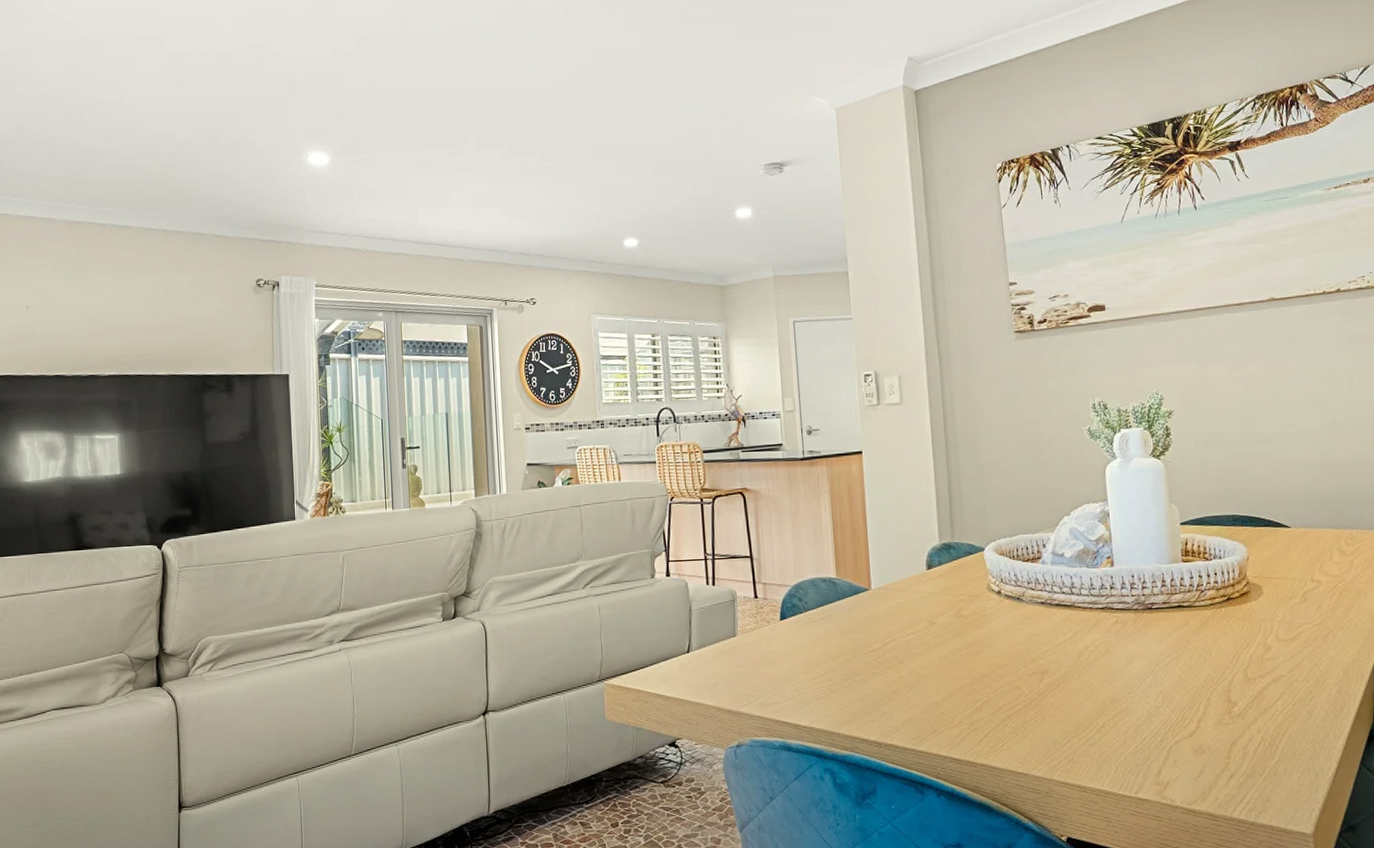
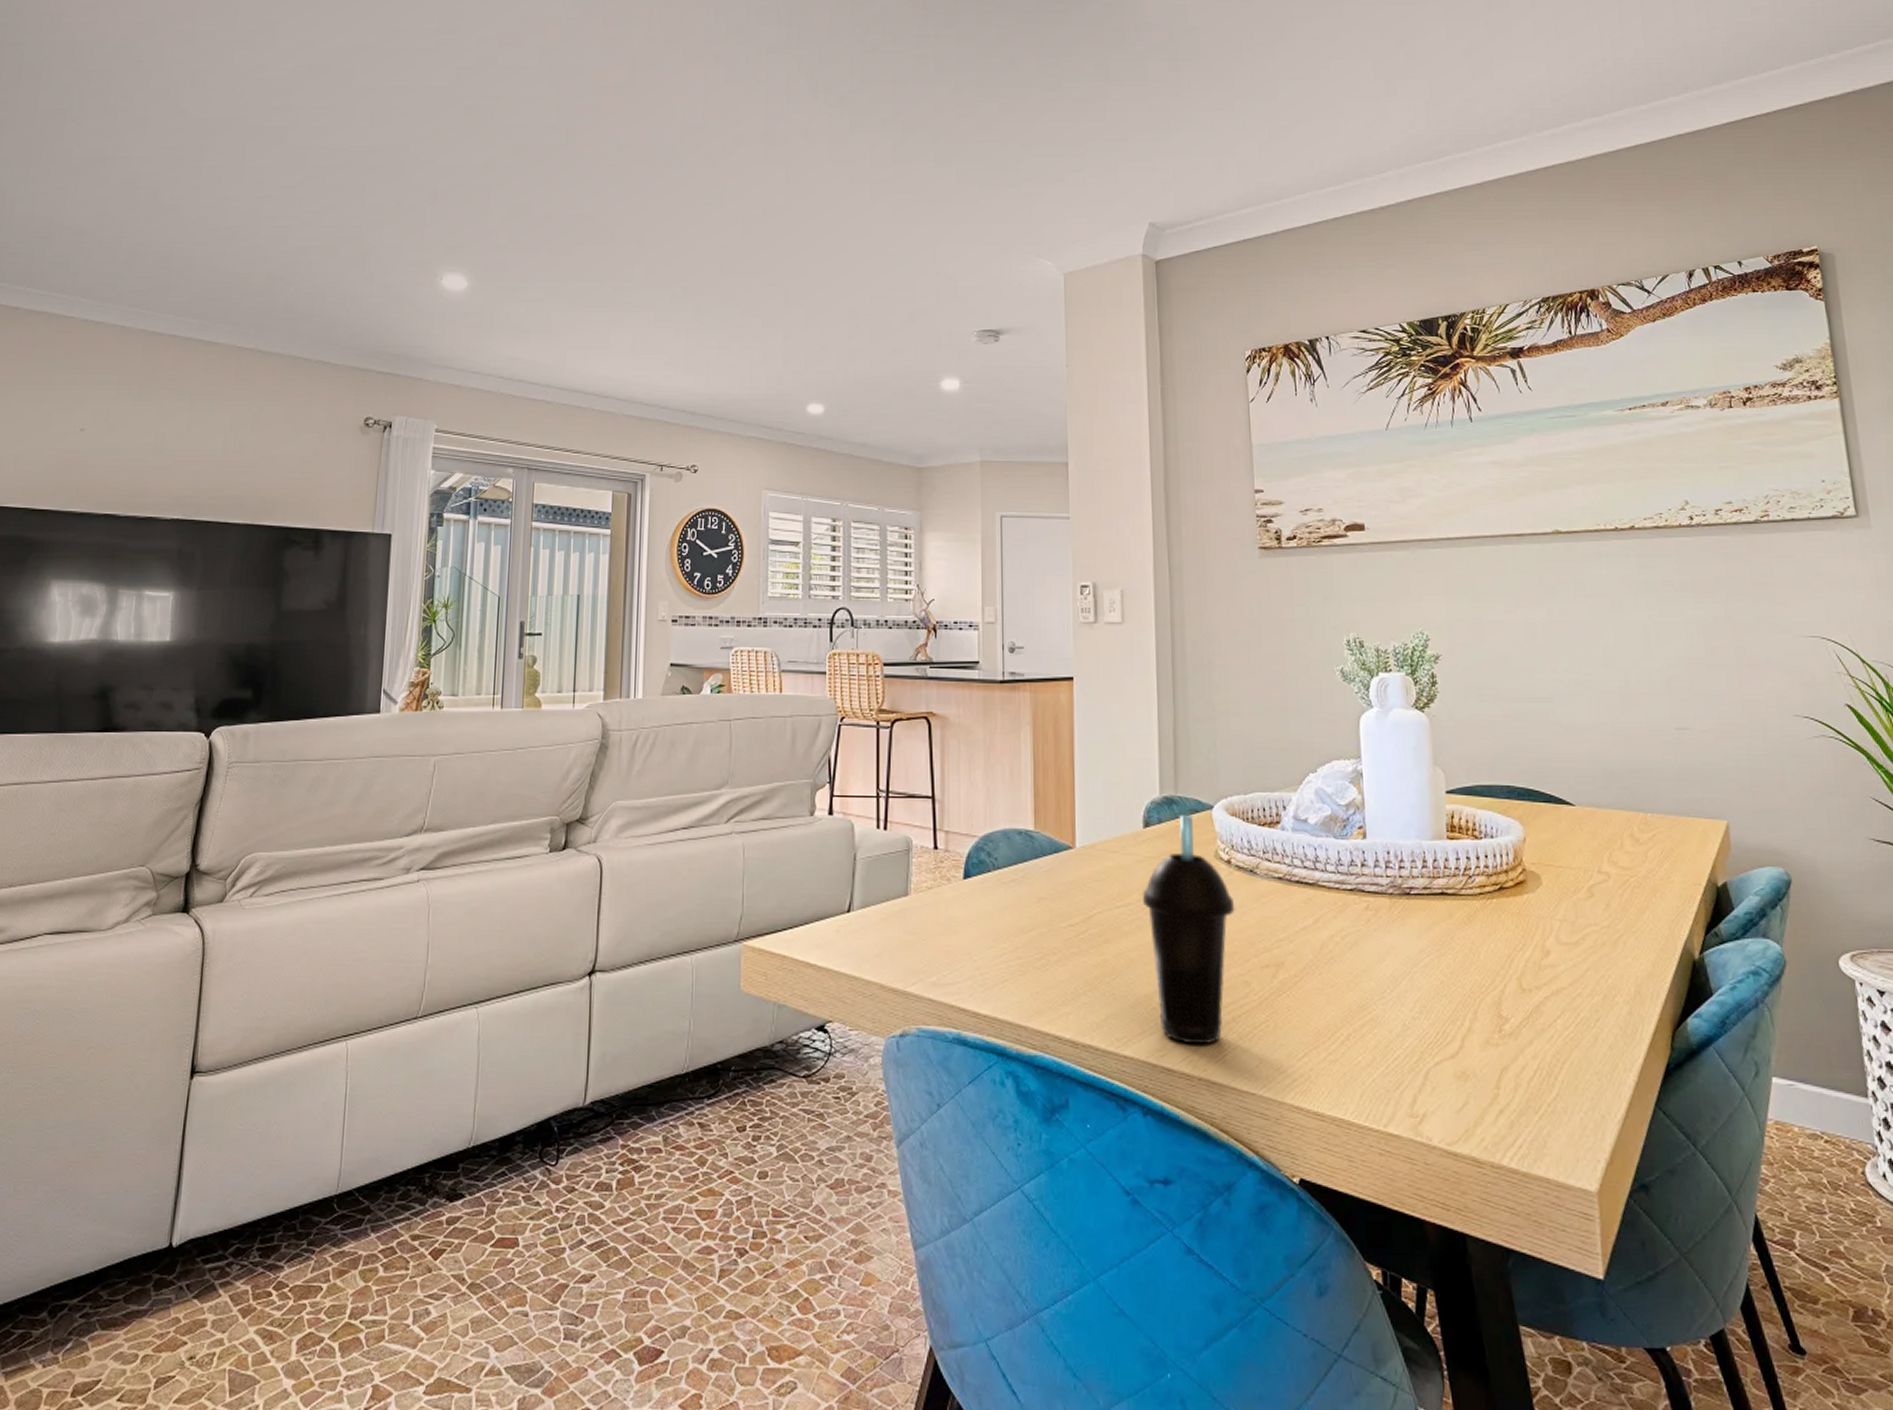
cup: none [929,556,1006,739] -> present [1143,814,1235,1045]

